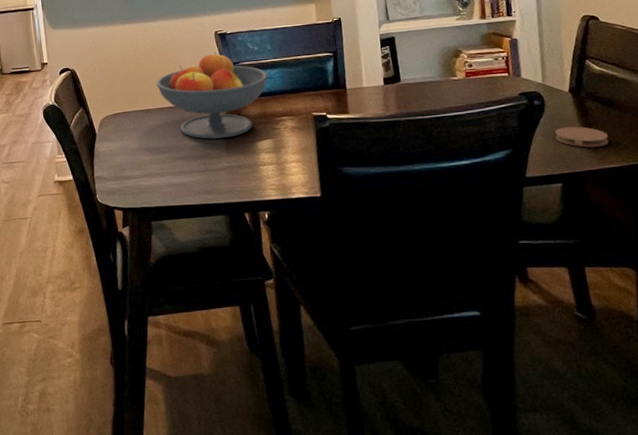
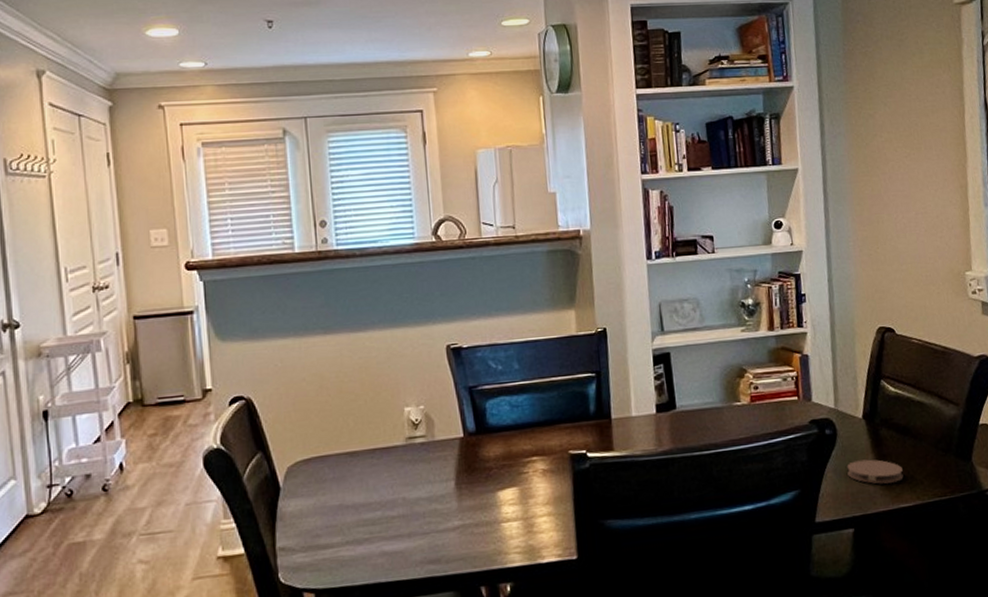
fruit bowl: present [156,51,269,139] -> none [366,372,515,490]

